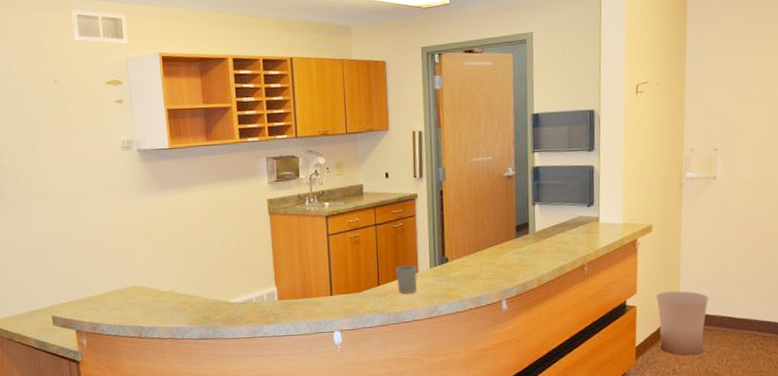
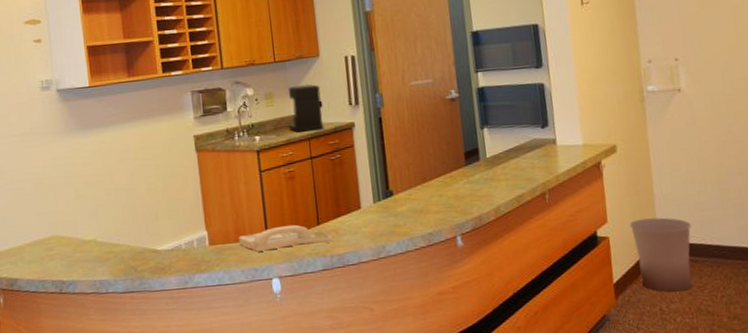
telephone: none [305,284,391,307] -> present [239,224,333,252]
coffee maker: none [355,155,389,201] -> present [288,83,324,133]
mug: present [395,266,417,294] -> none [335,201,361,233]

